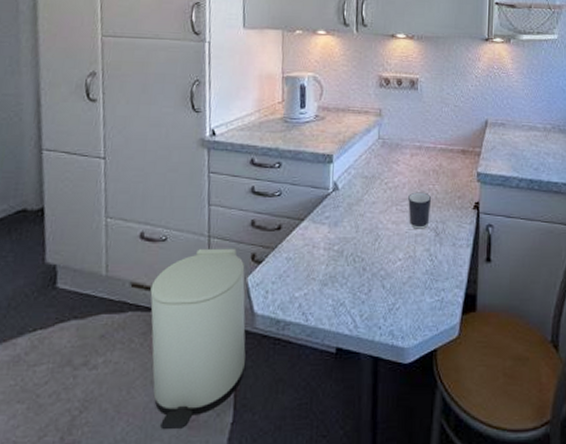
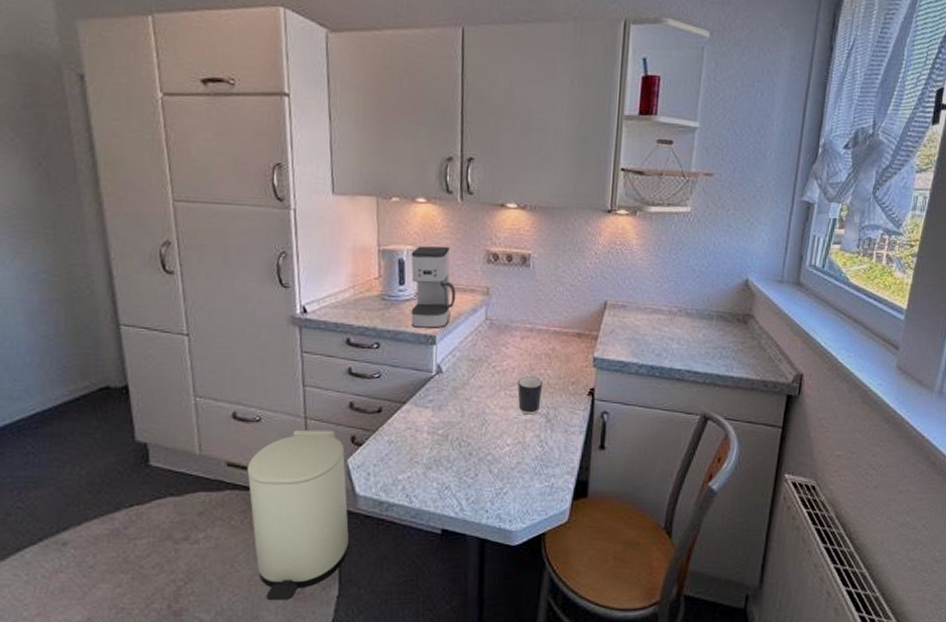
coffee maker: none [310,72,352,149] -> present [411,246,456,329]

